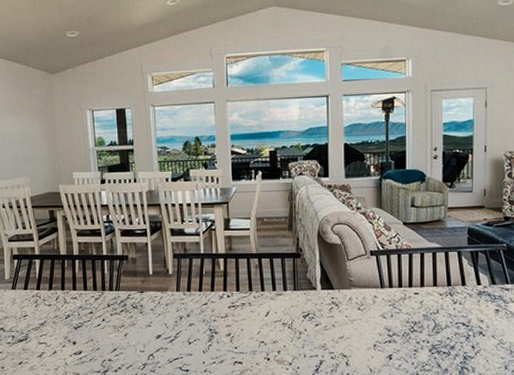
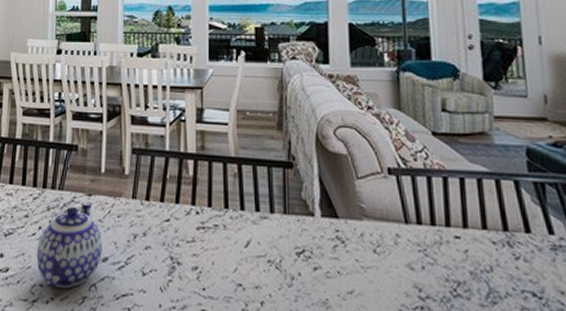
teapot: none [102,298,156,361] -> present [36,202,103,290]

